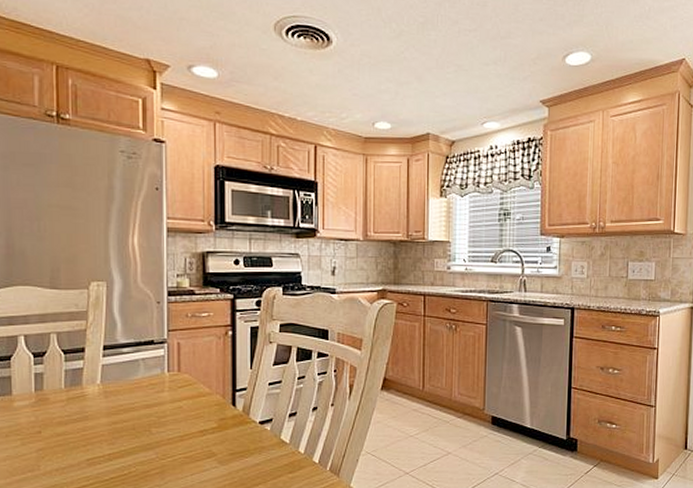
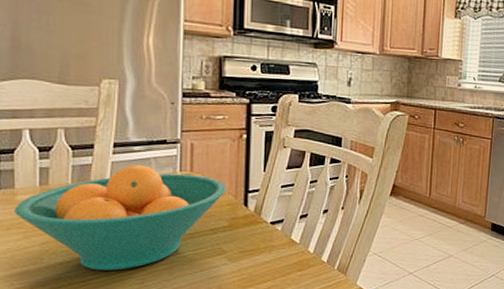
fruit bowl: none [12,367,214,477] -> present [15,165,227,271]

